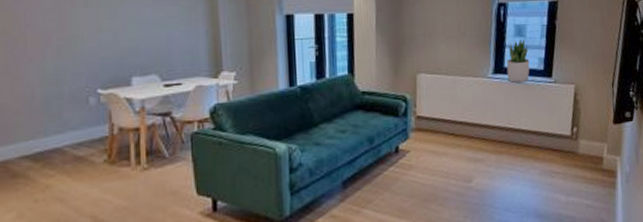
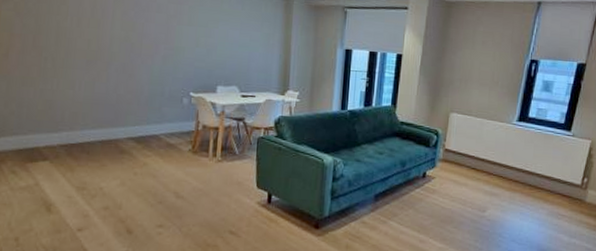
planter: present [506,39,530,84] -> none [530,94,553,133]

